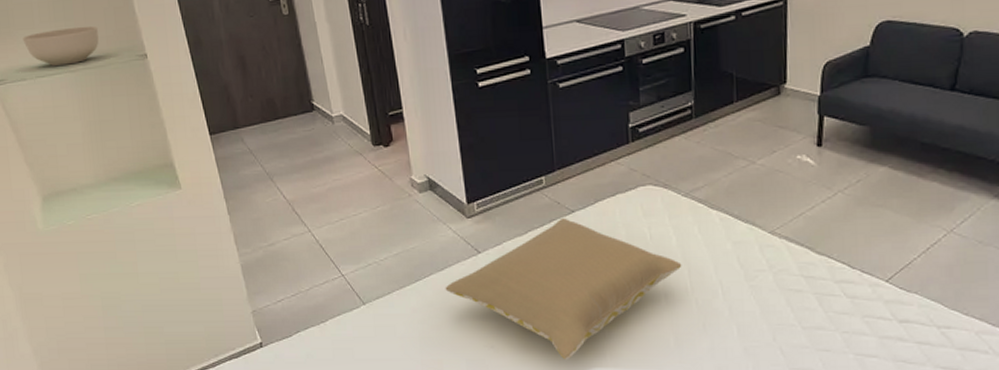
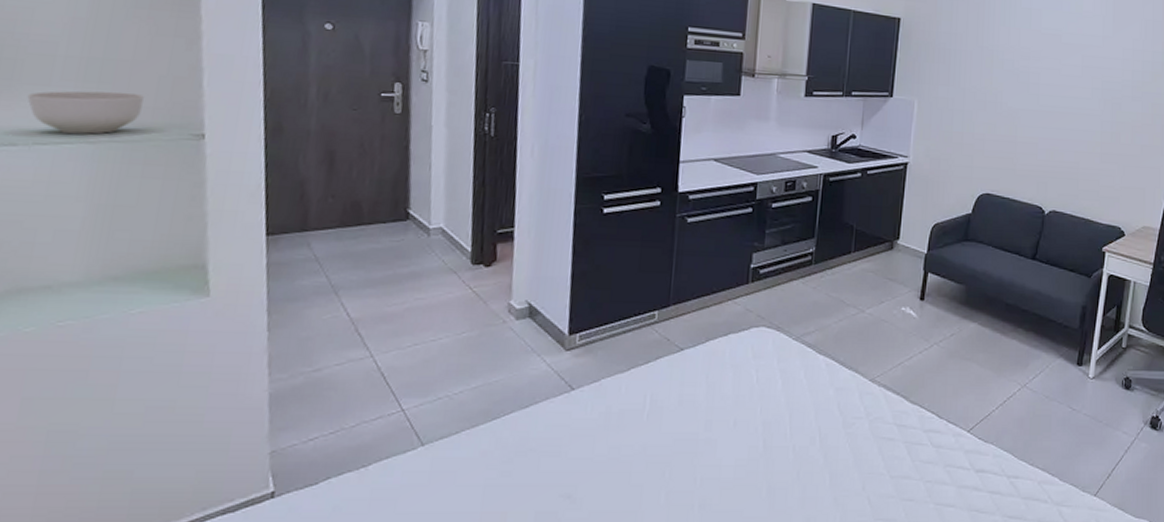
pillow: present [445,217,682,360] -> none [525,355,784,512]

